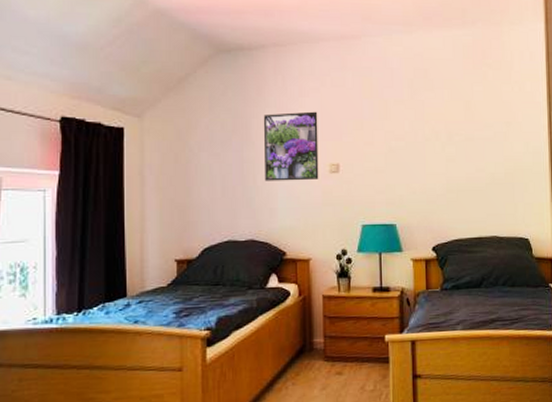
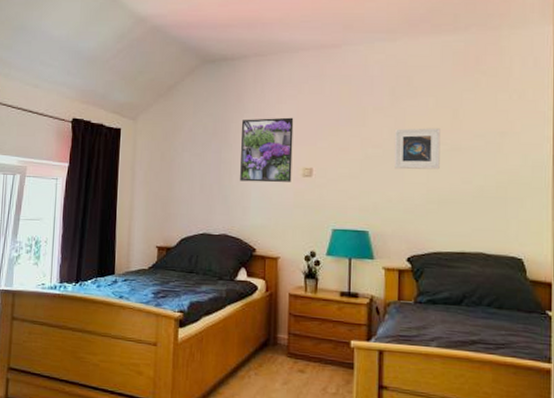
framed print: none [415,119,457,161] -> present [394,128,441,170]

